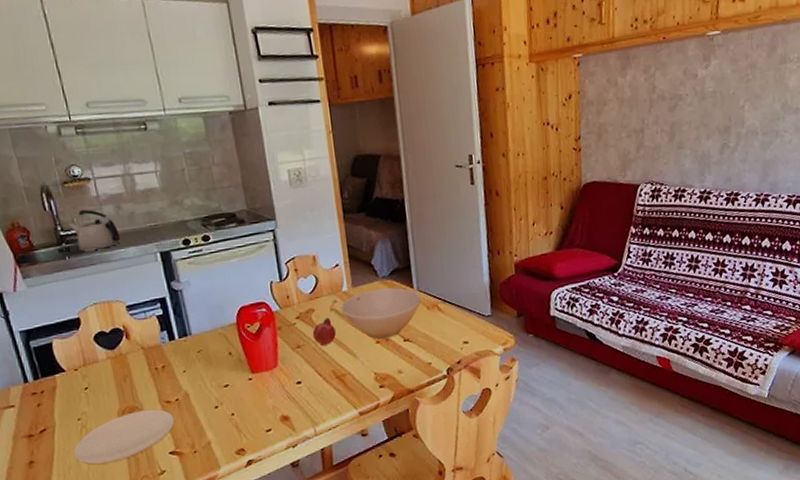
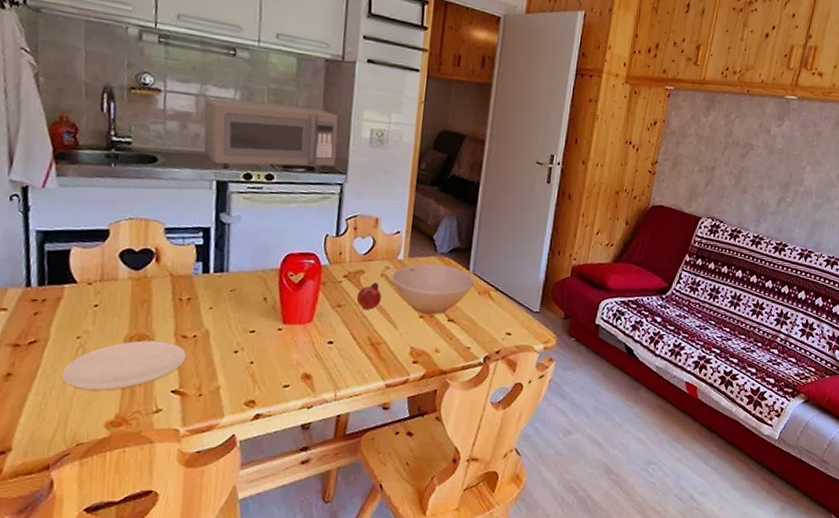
kettle: present [68,209,121,252] -> none [123,120,178,165]
microwave: none [130,161,262,239] -> present [203,97,339,171]

